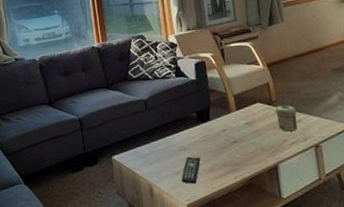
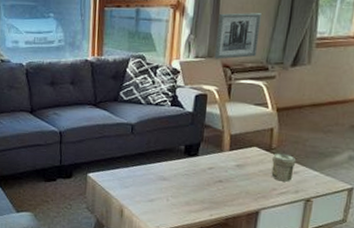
remote control: present [181,156,201,184] -> none [154,186,179,213]

